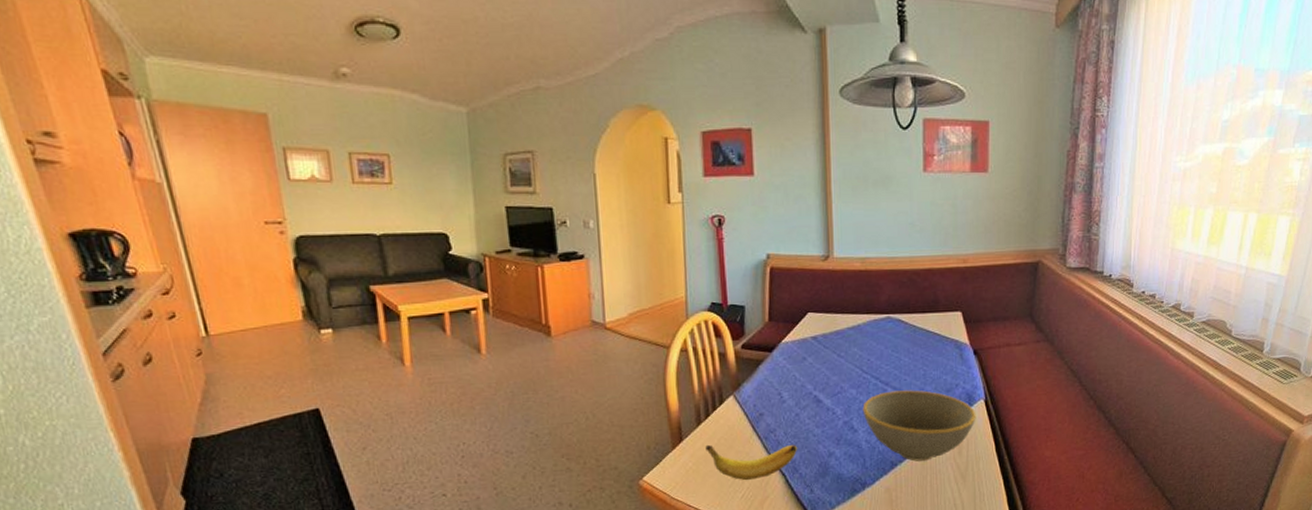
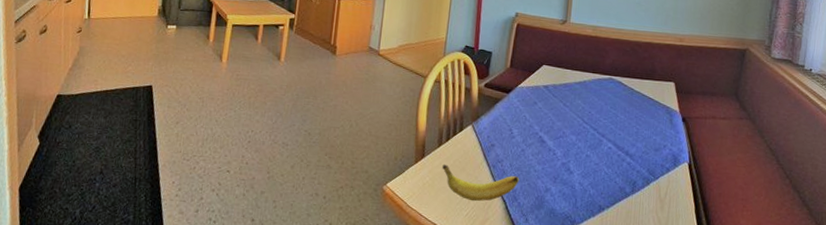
bowl: present [862,390,976,461] -> none [579,142,680,210]

